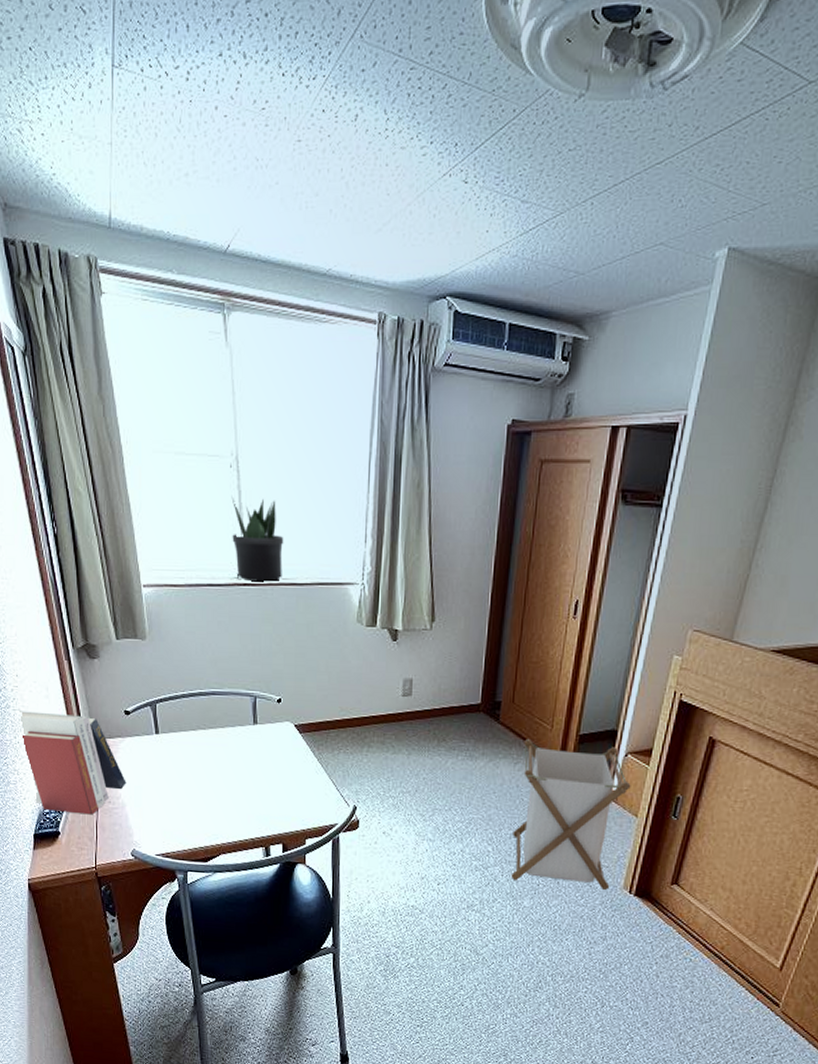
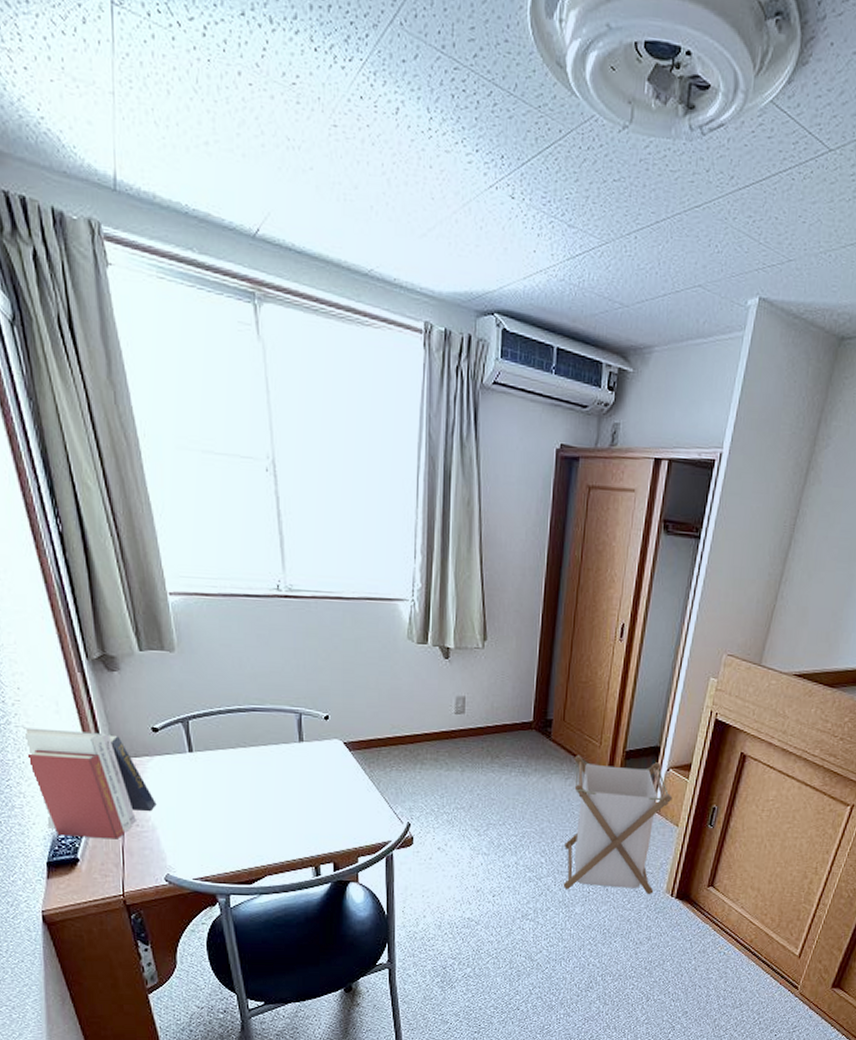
planter: present [231,496,284,582] -> none [268,502,328,595]

